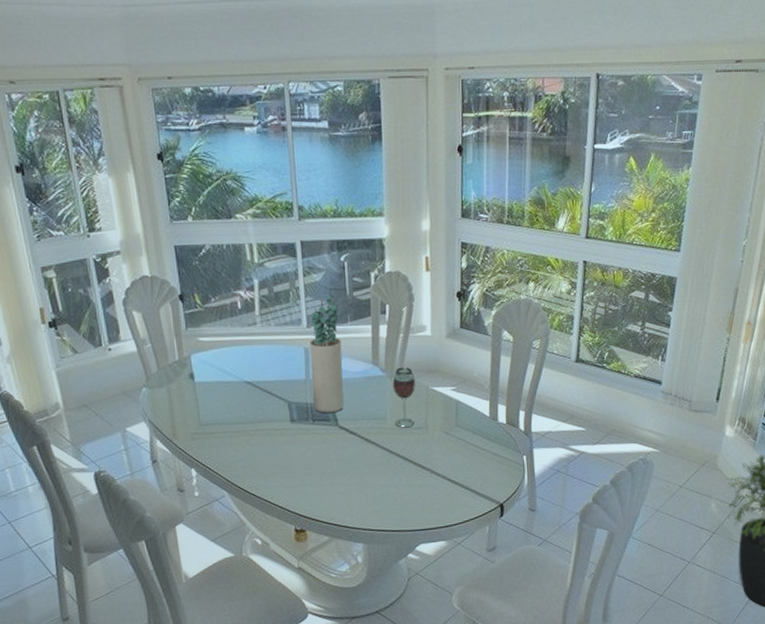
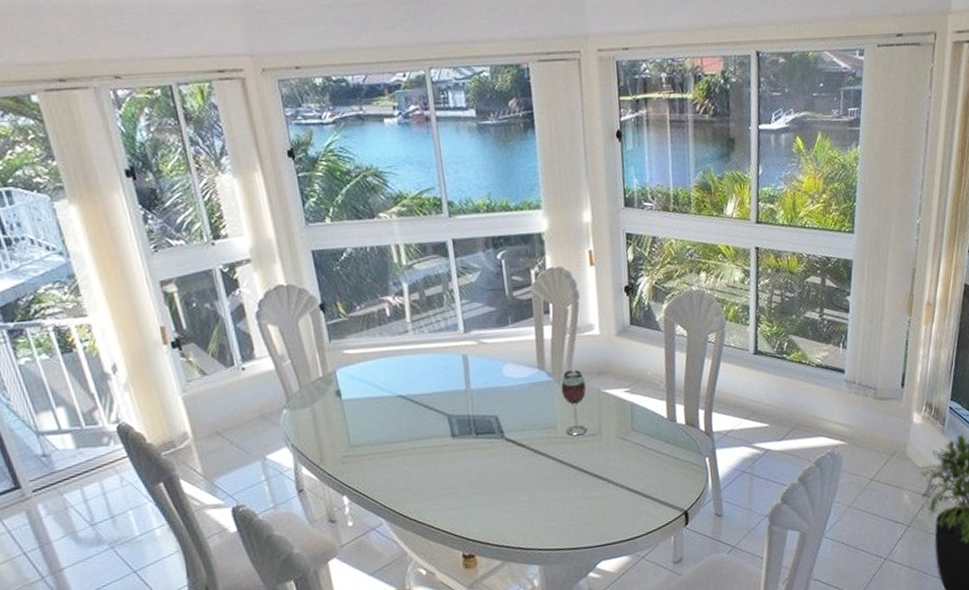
vase: present [309,289,344,414] -> none [467,289,510,426]

